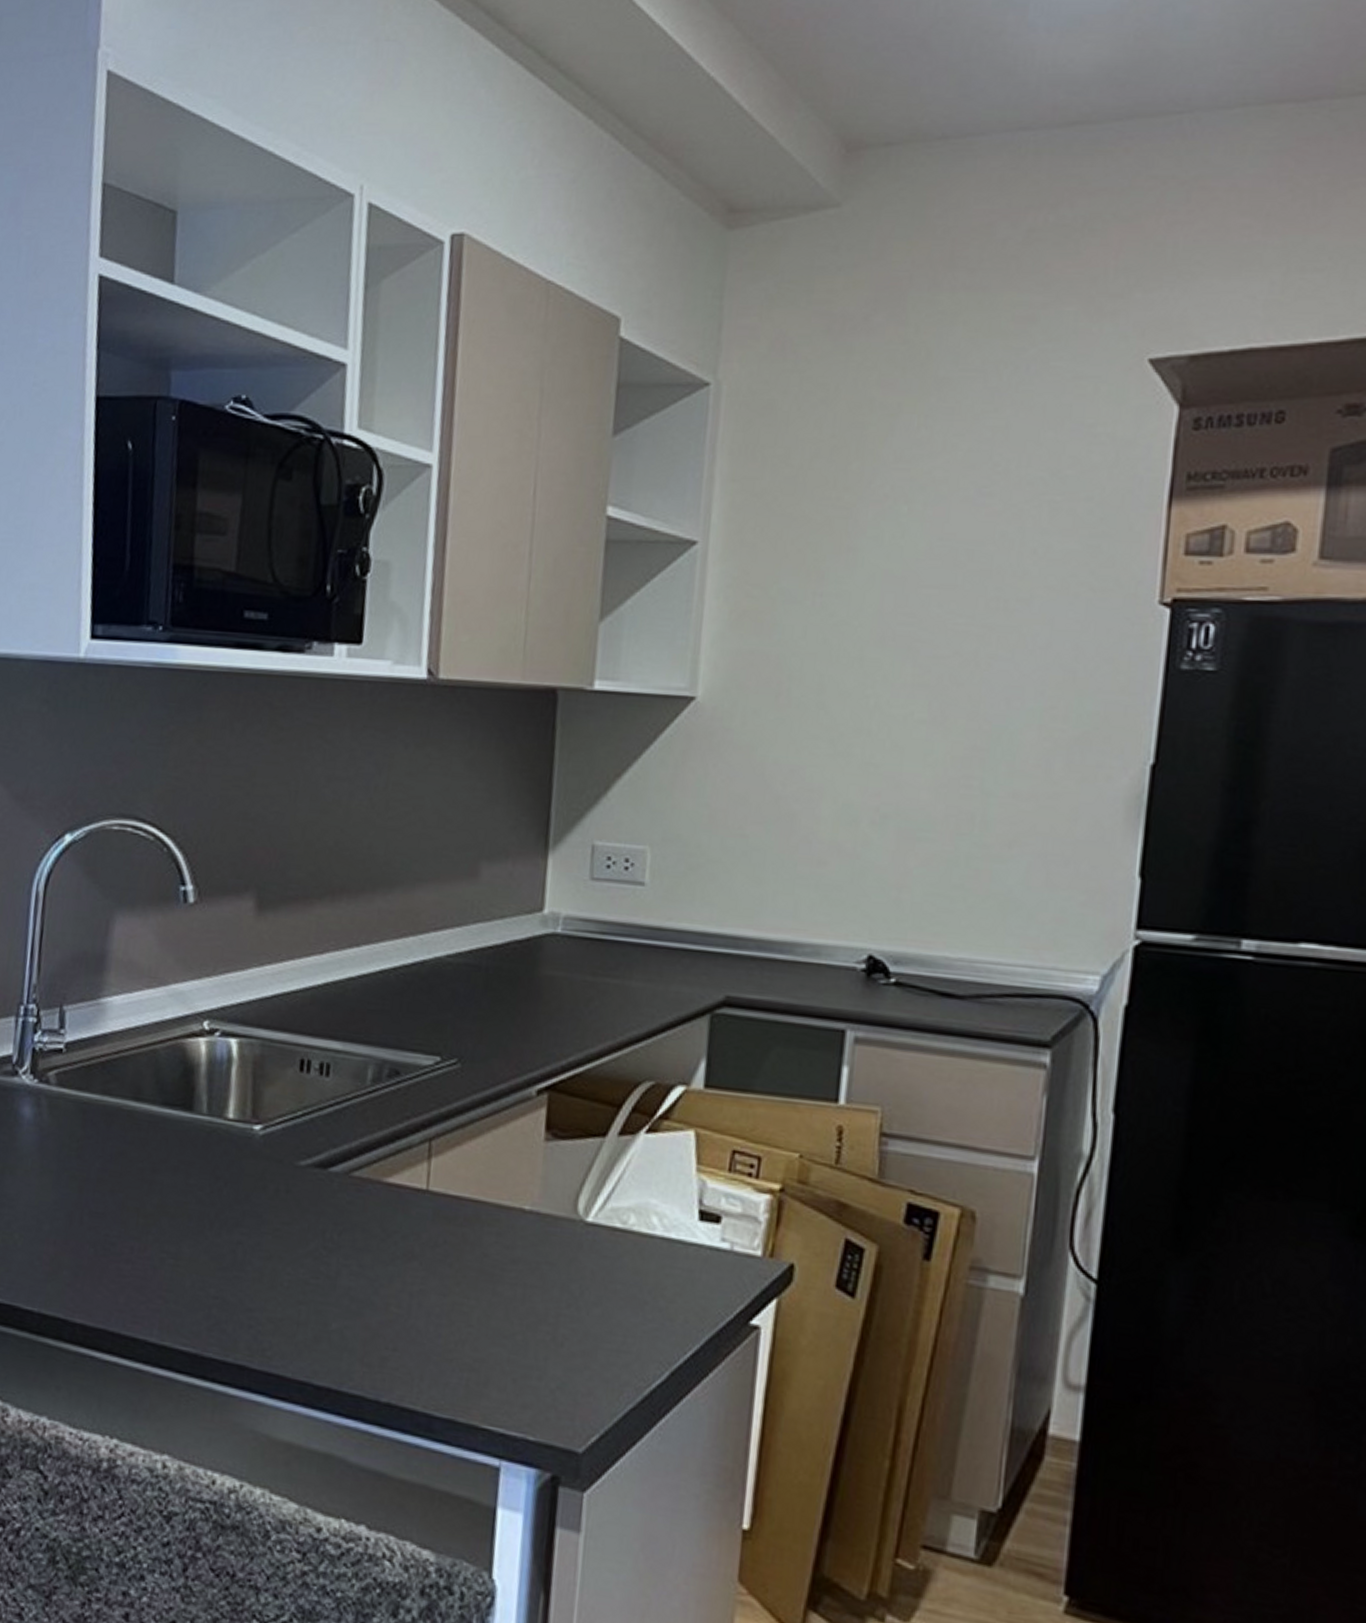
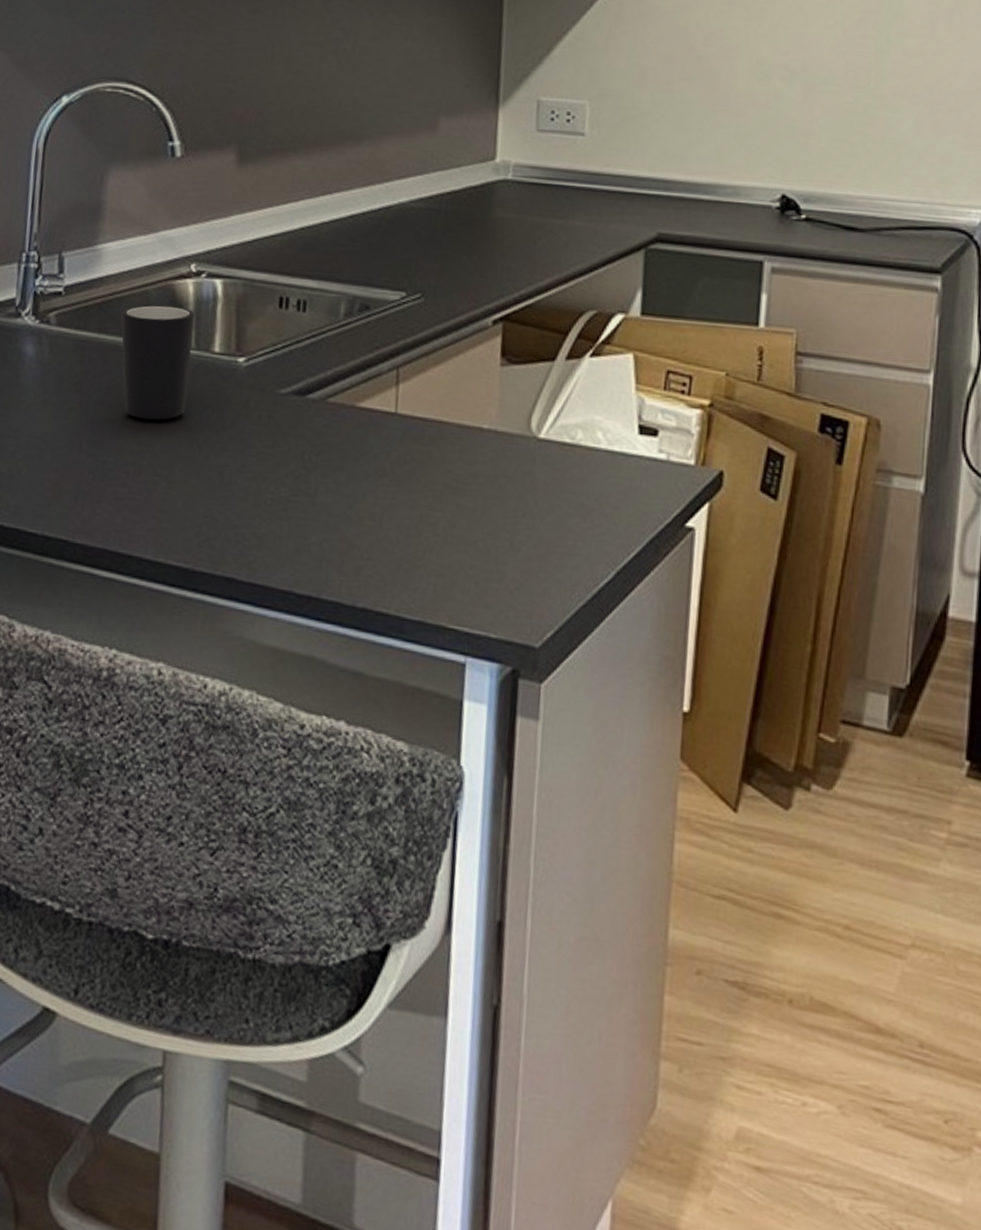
mug: none [126,1065,207,1192] -> present [121,305,195,420]

